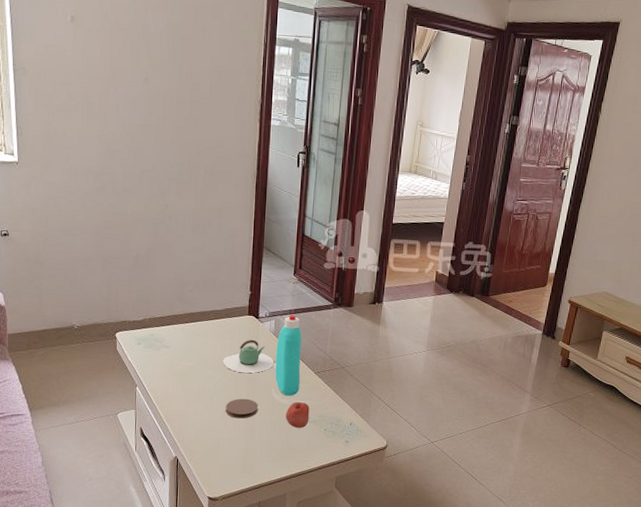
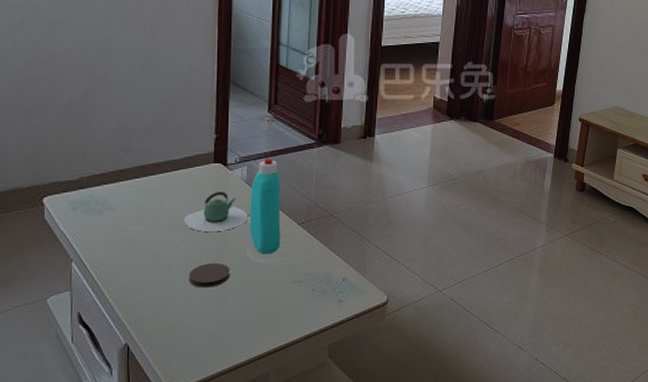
apple: present [285,402,310,428] -> none [264,260,294,292]

